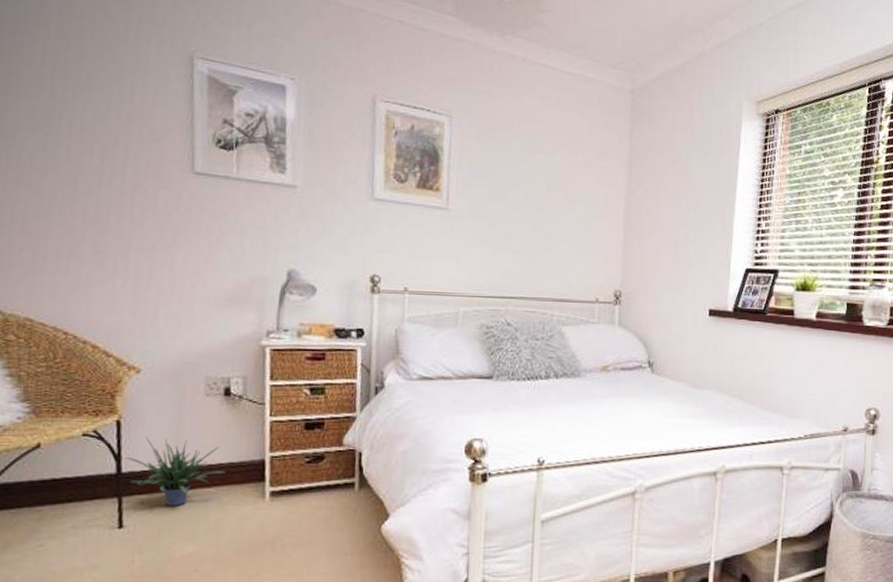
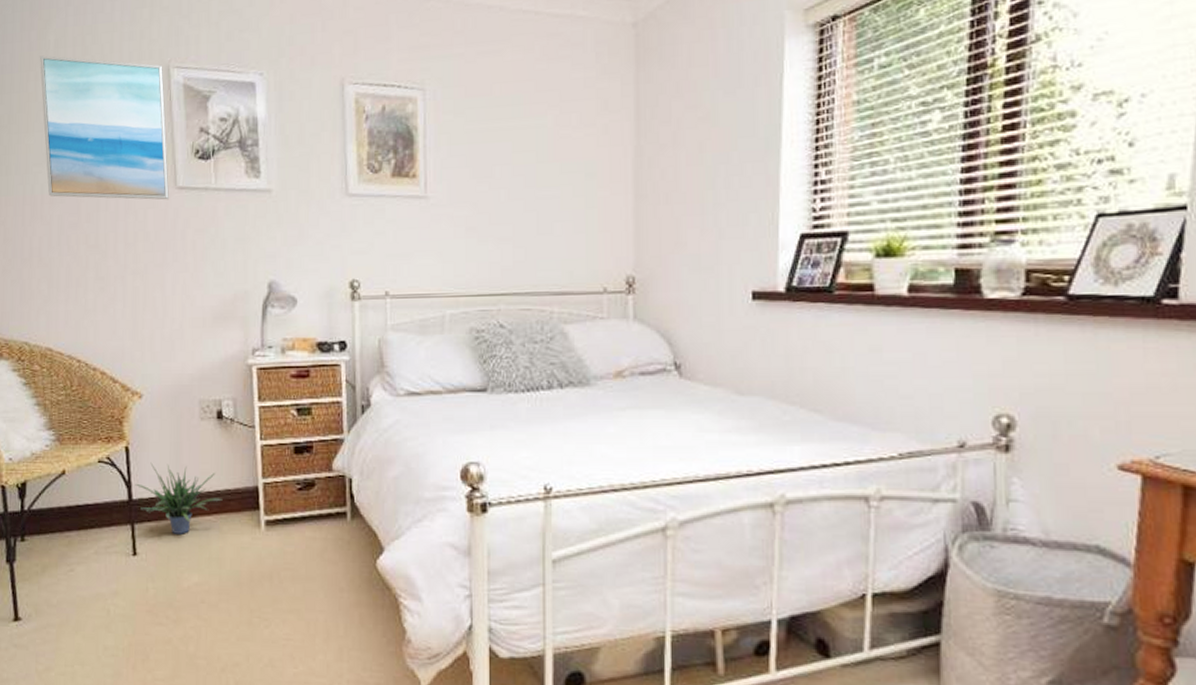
wall art: none [38,21,187,184] -> present [40,55,170,200]

